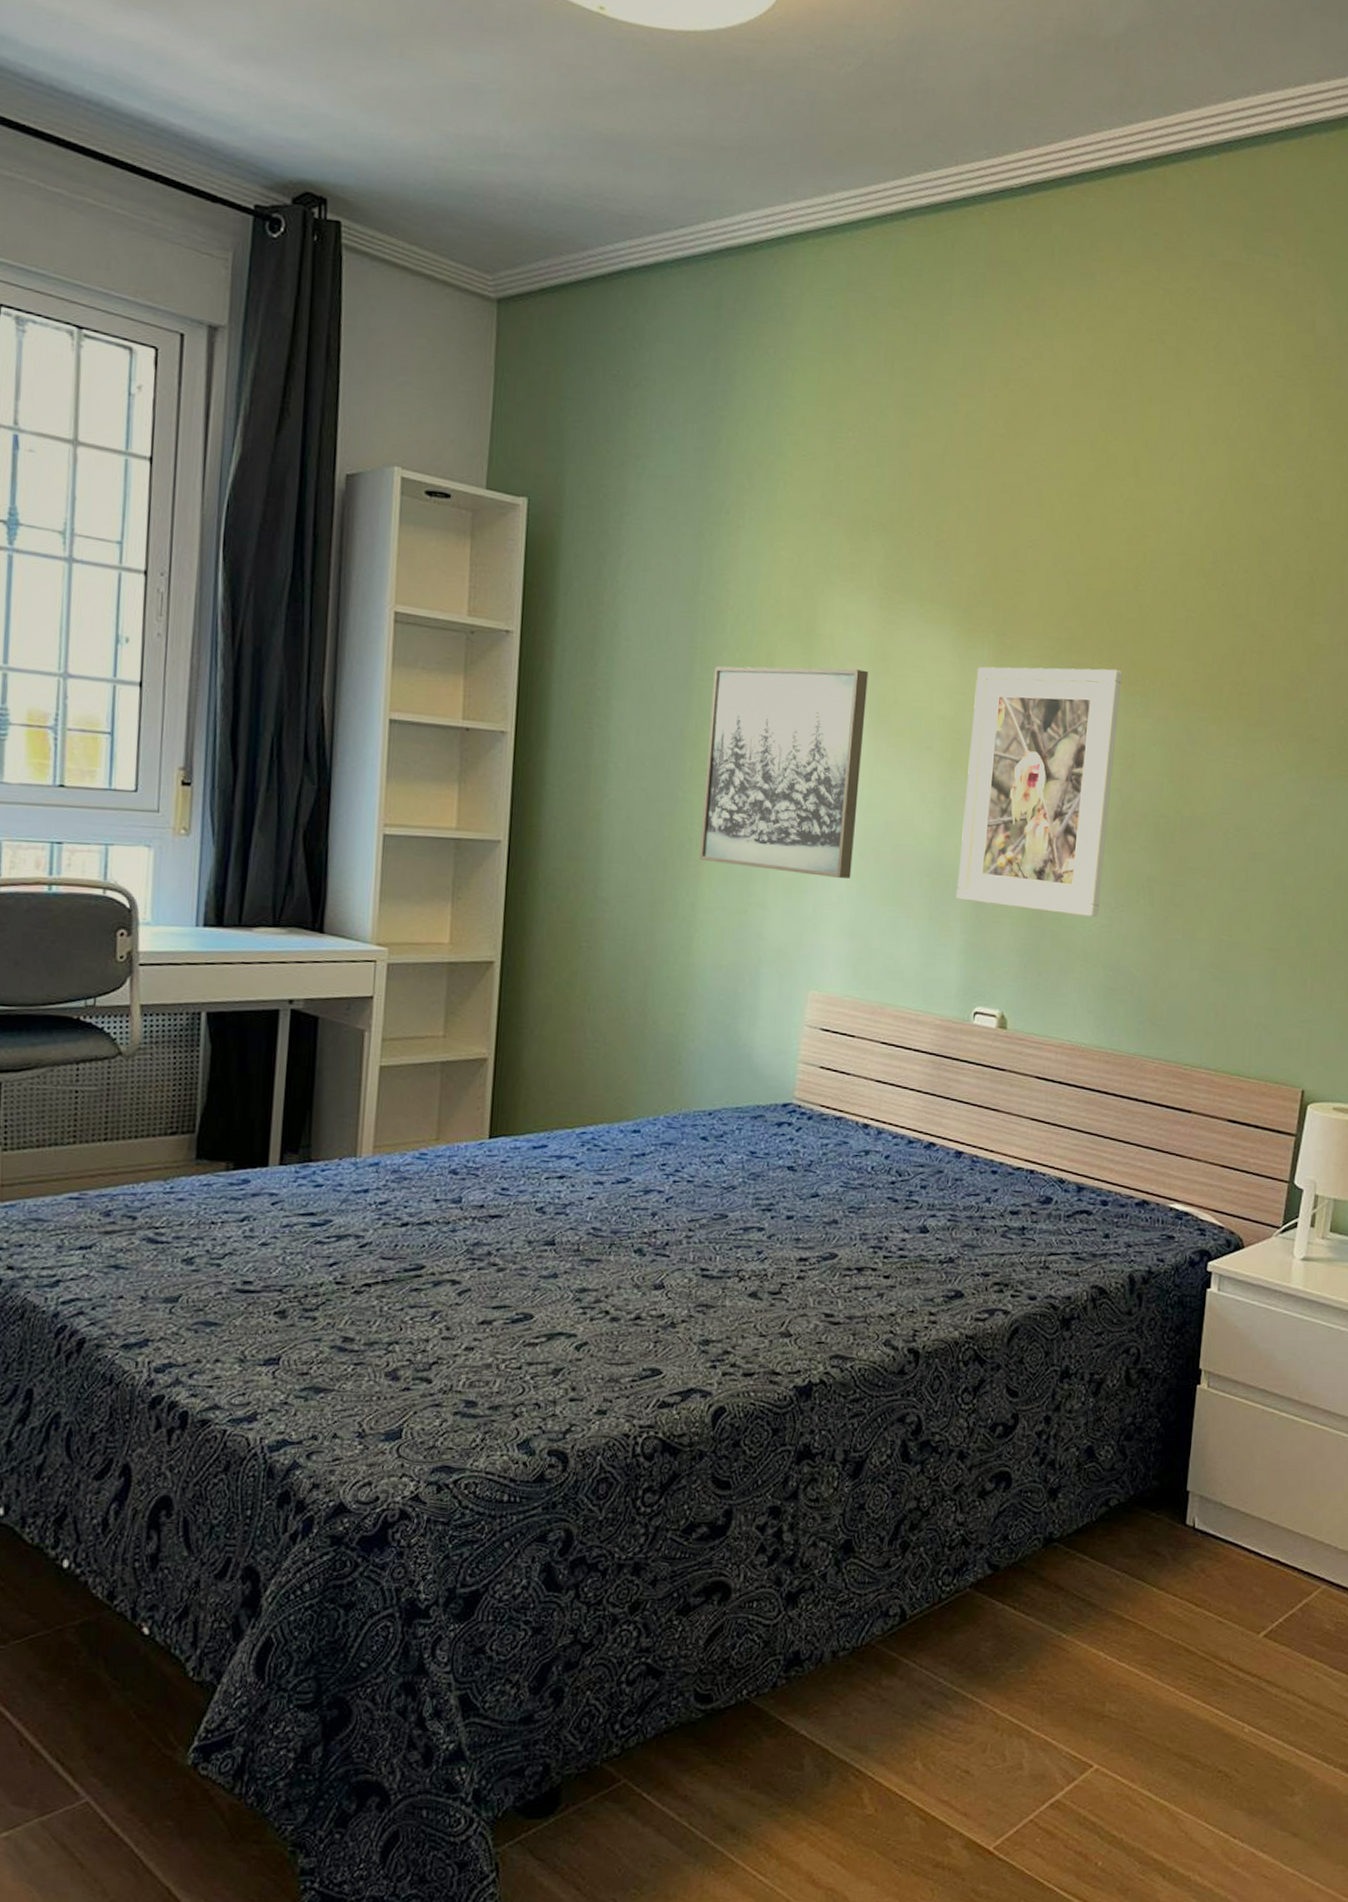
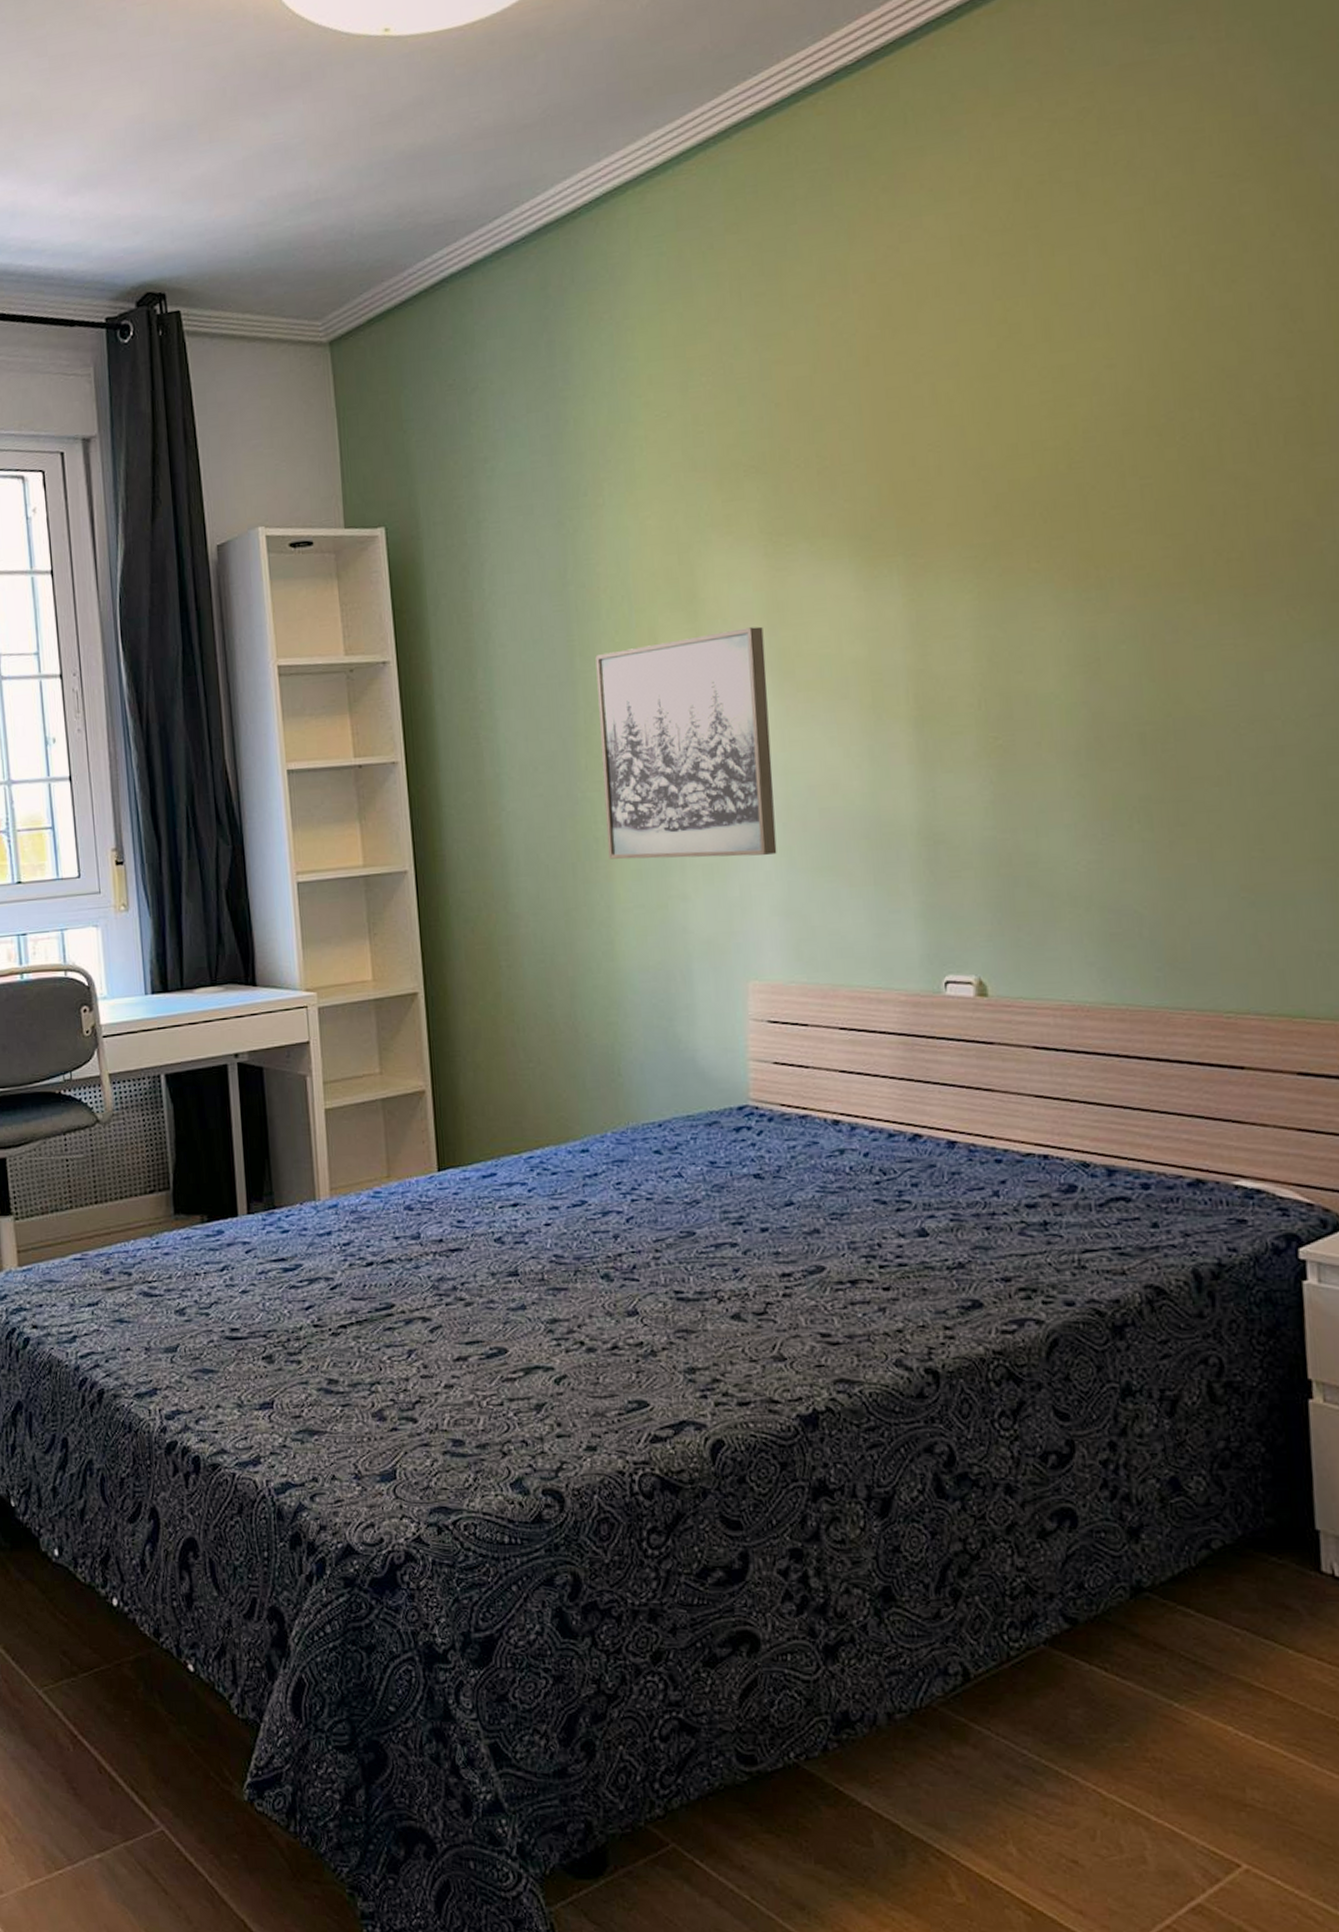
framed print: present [956,666,1123,918] -> none [888,564,1083,859]

